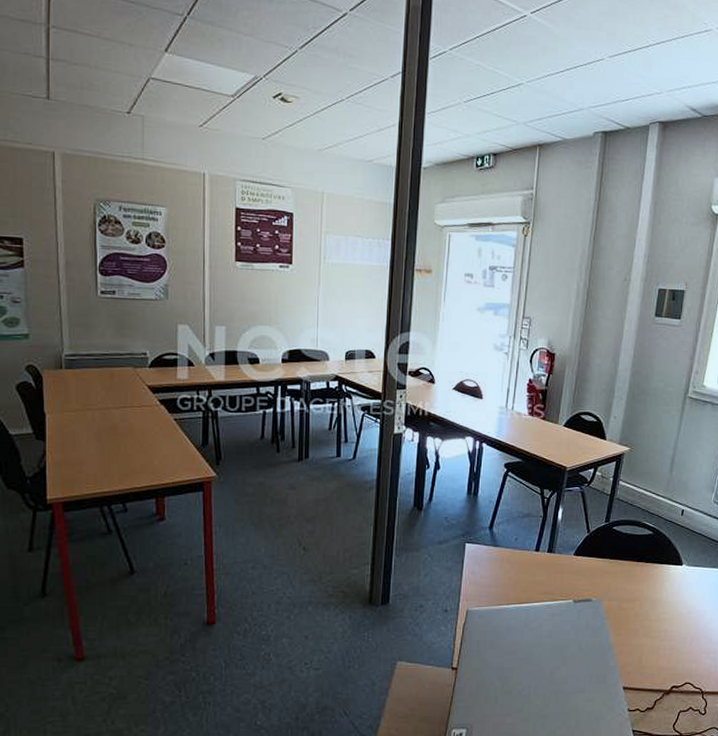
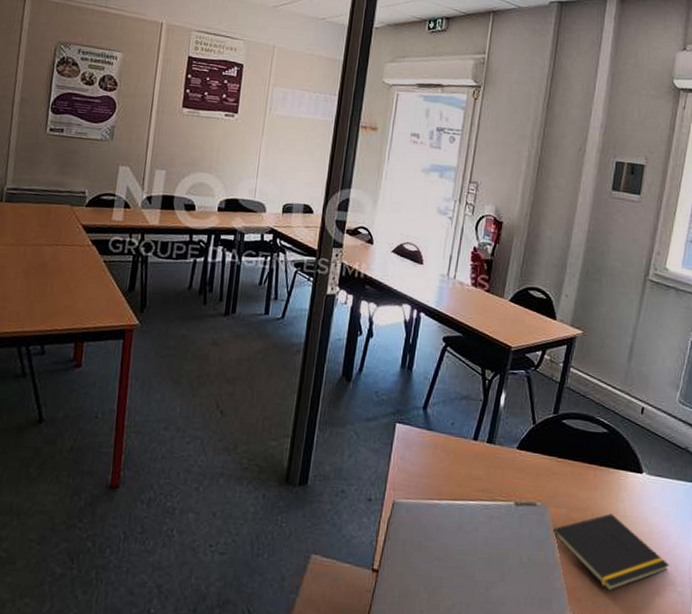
notepad: none [606,601,705,663] -> present [552,513,670,591]

